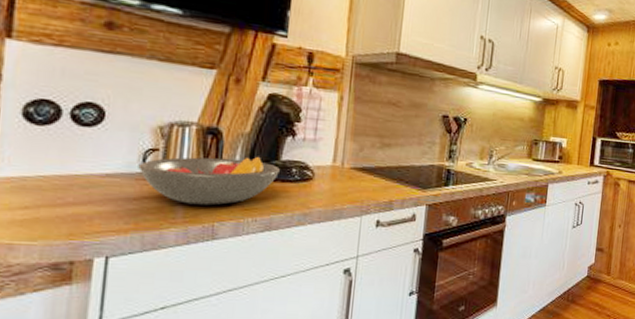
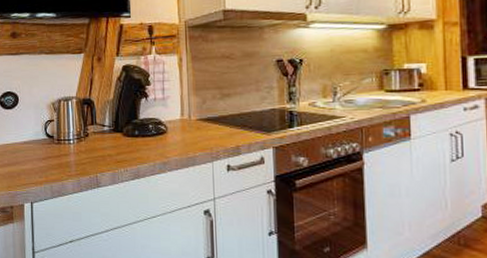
fruit bowl: present [138,156,280,206] -> none [42,117,139,160]

